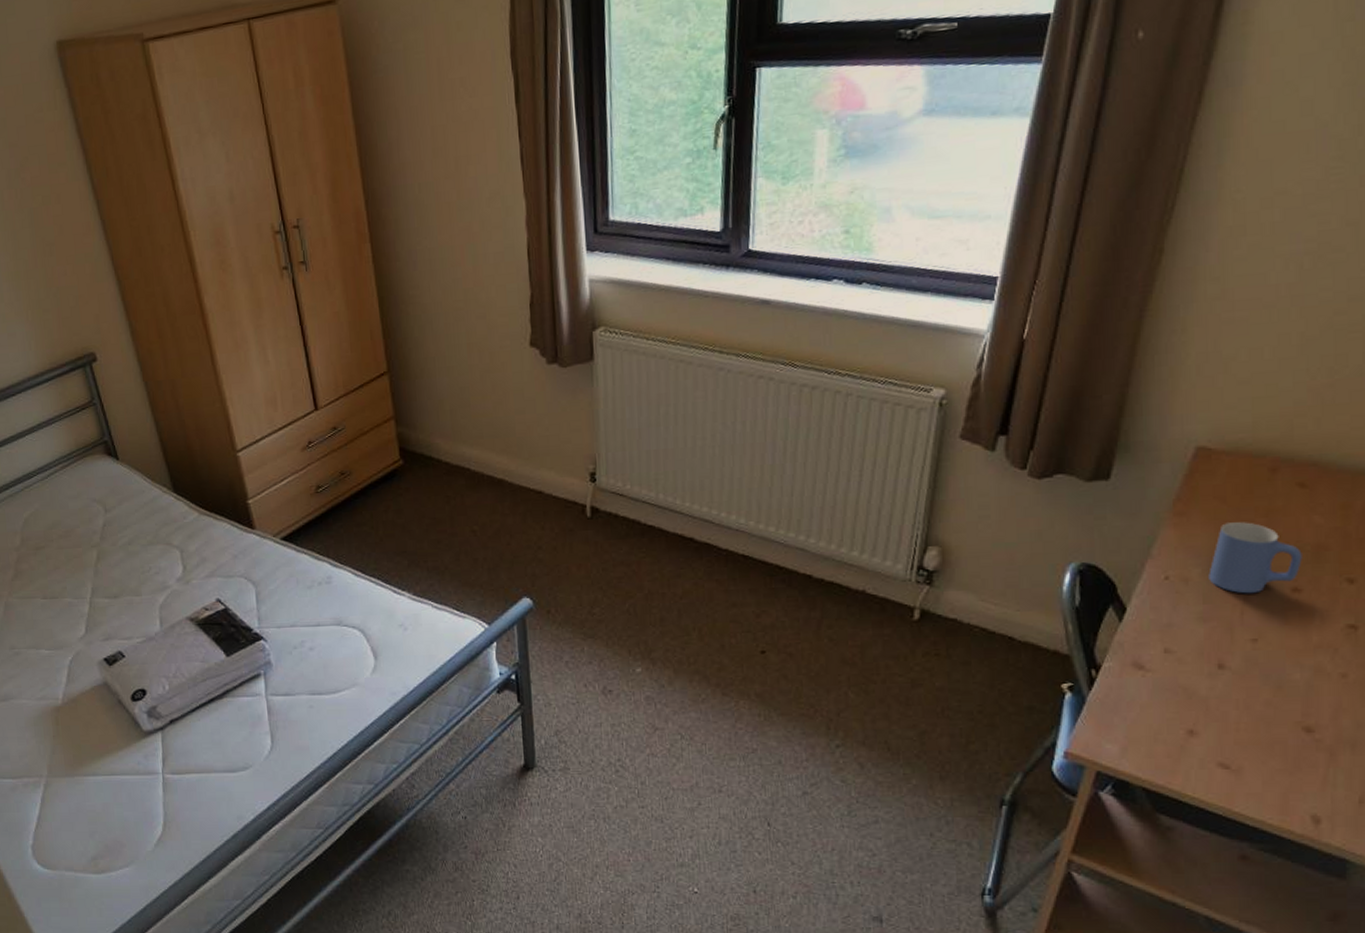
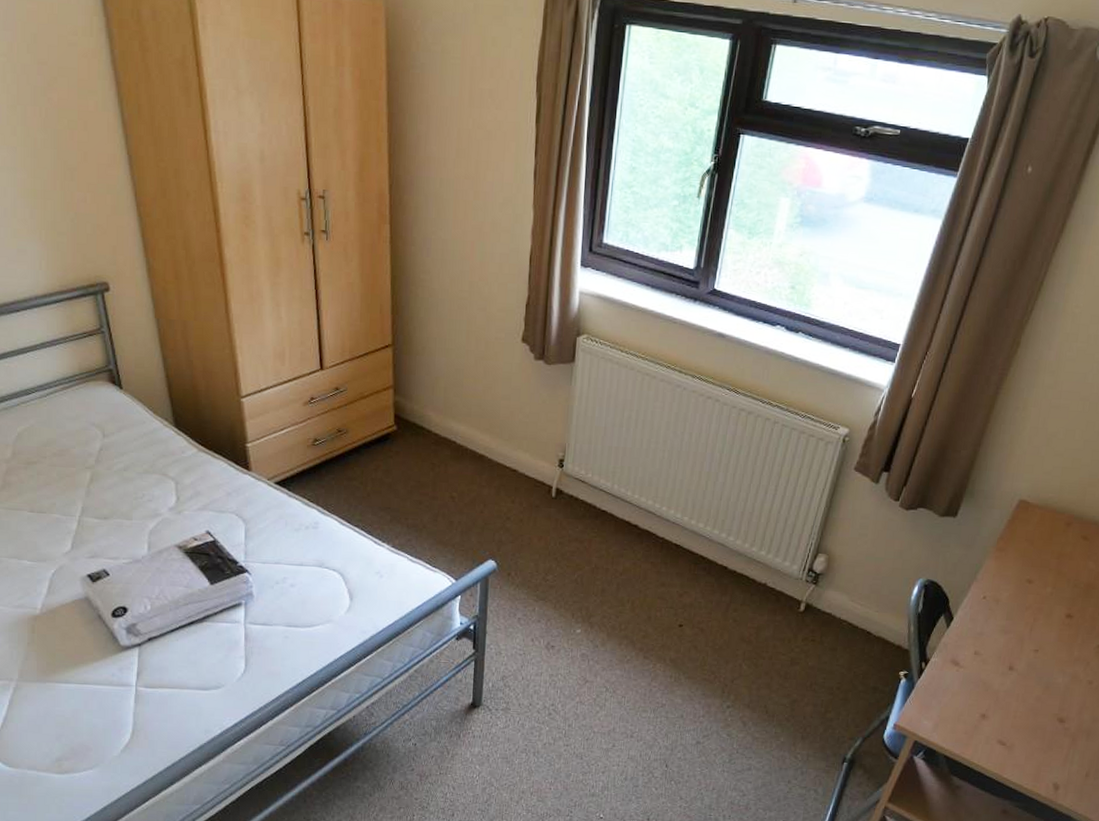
mug: present [1208,522,1302,594] -> none [1013,560,1078,616]

